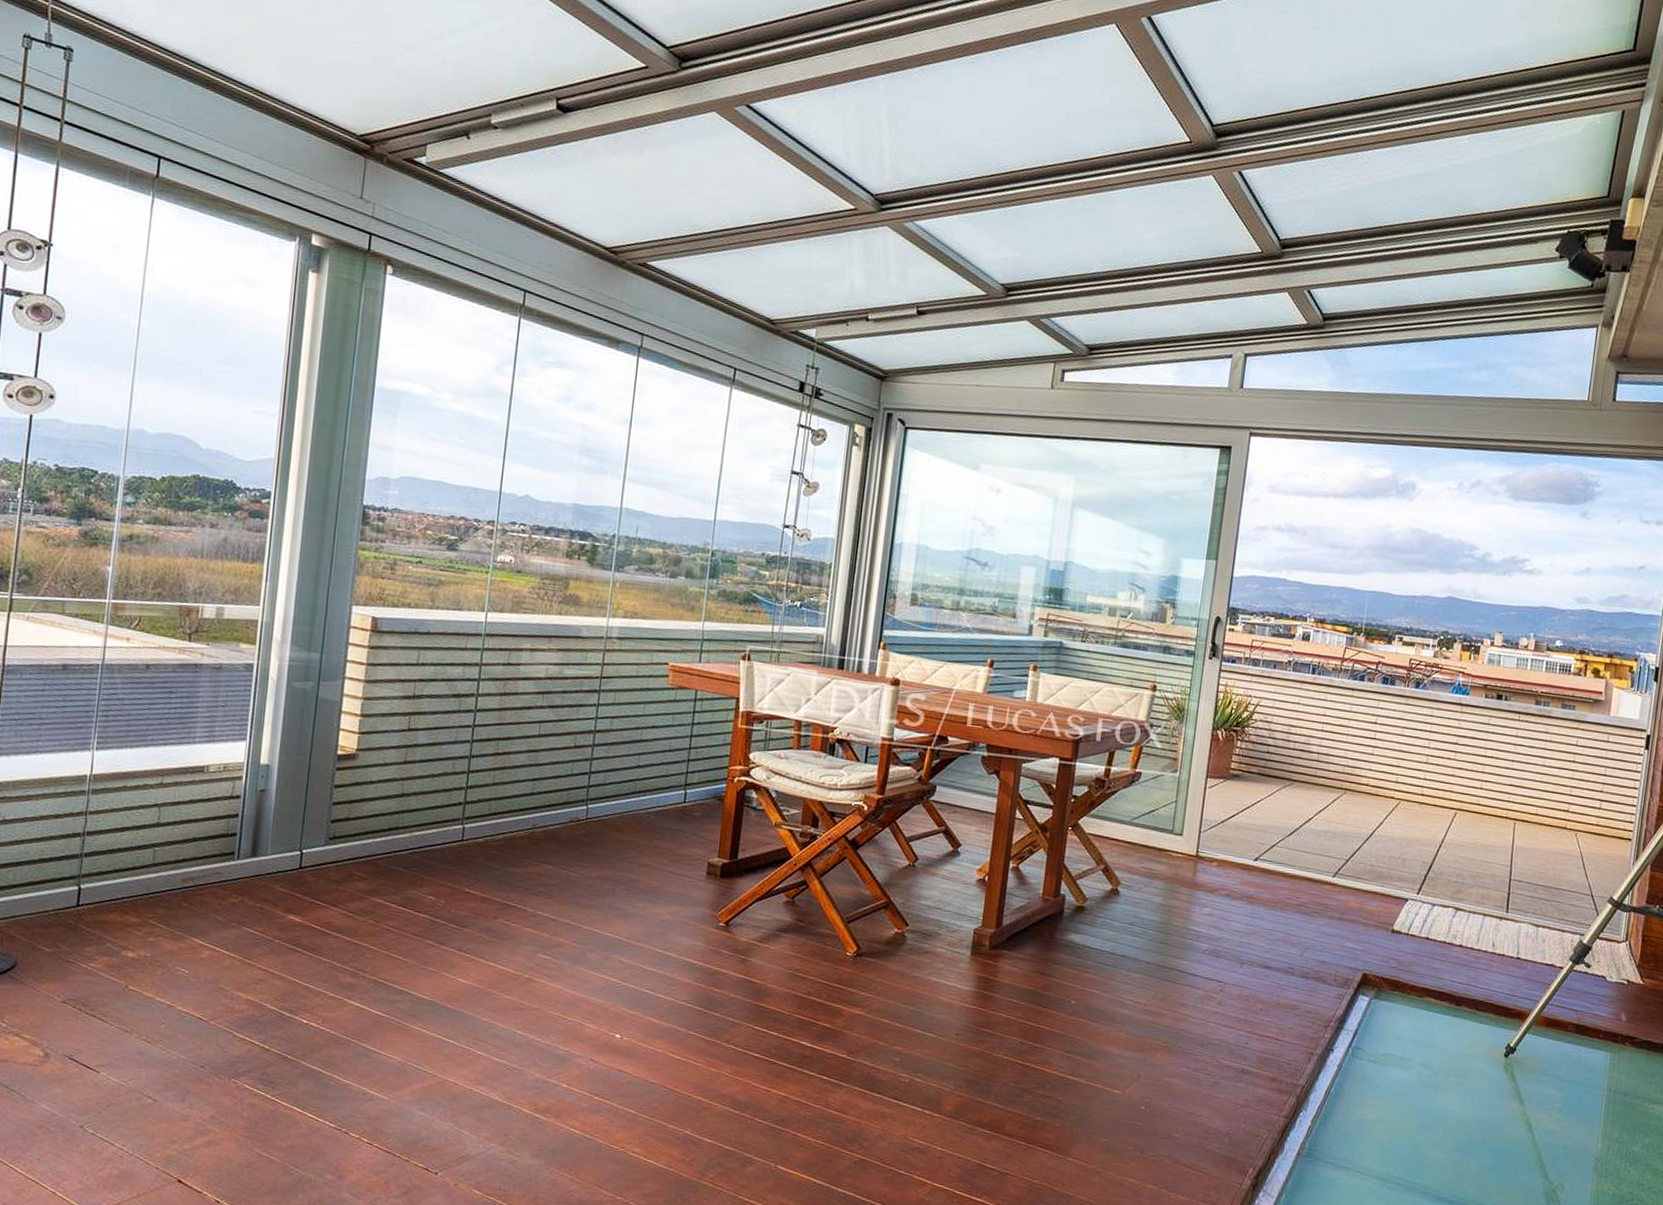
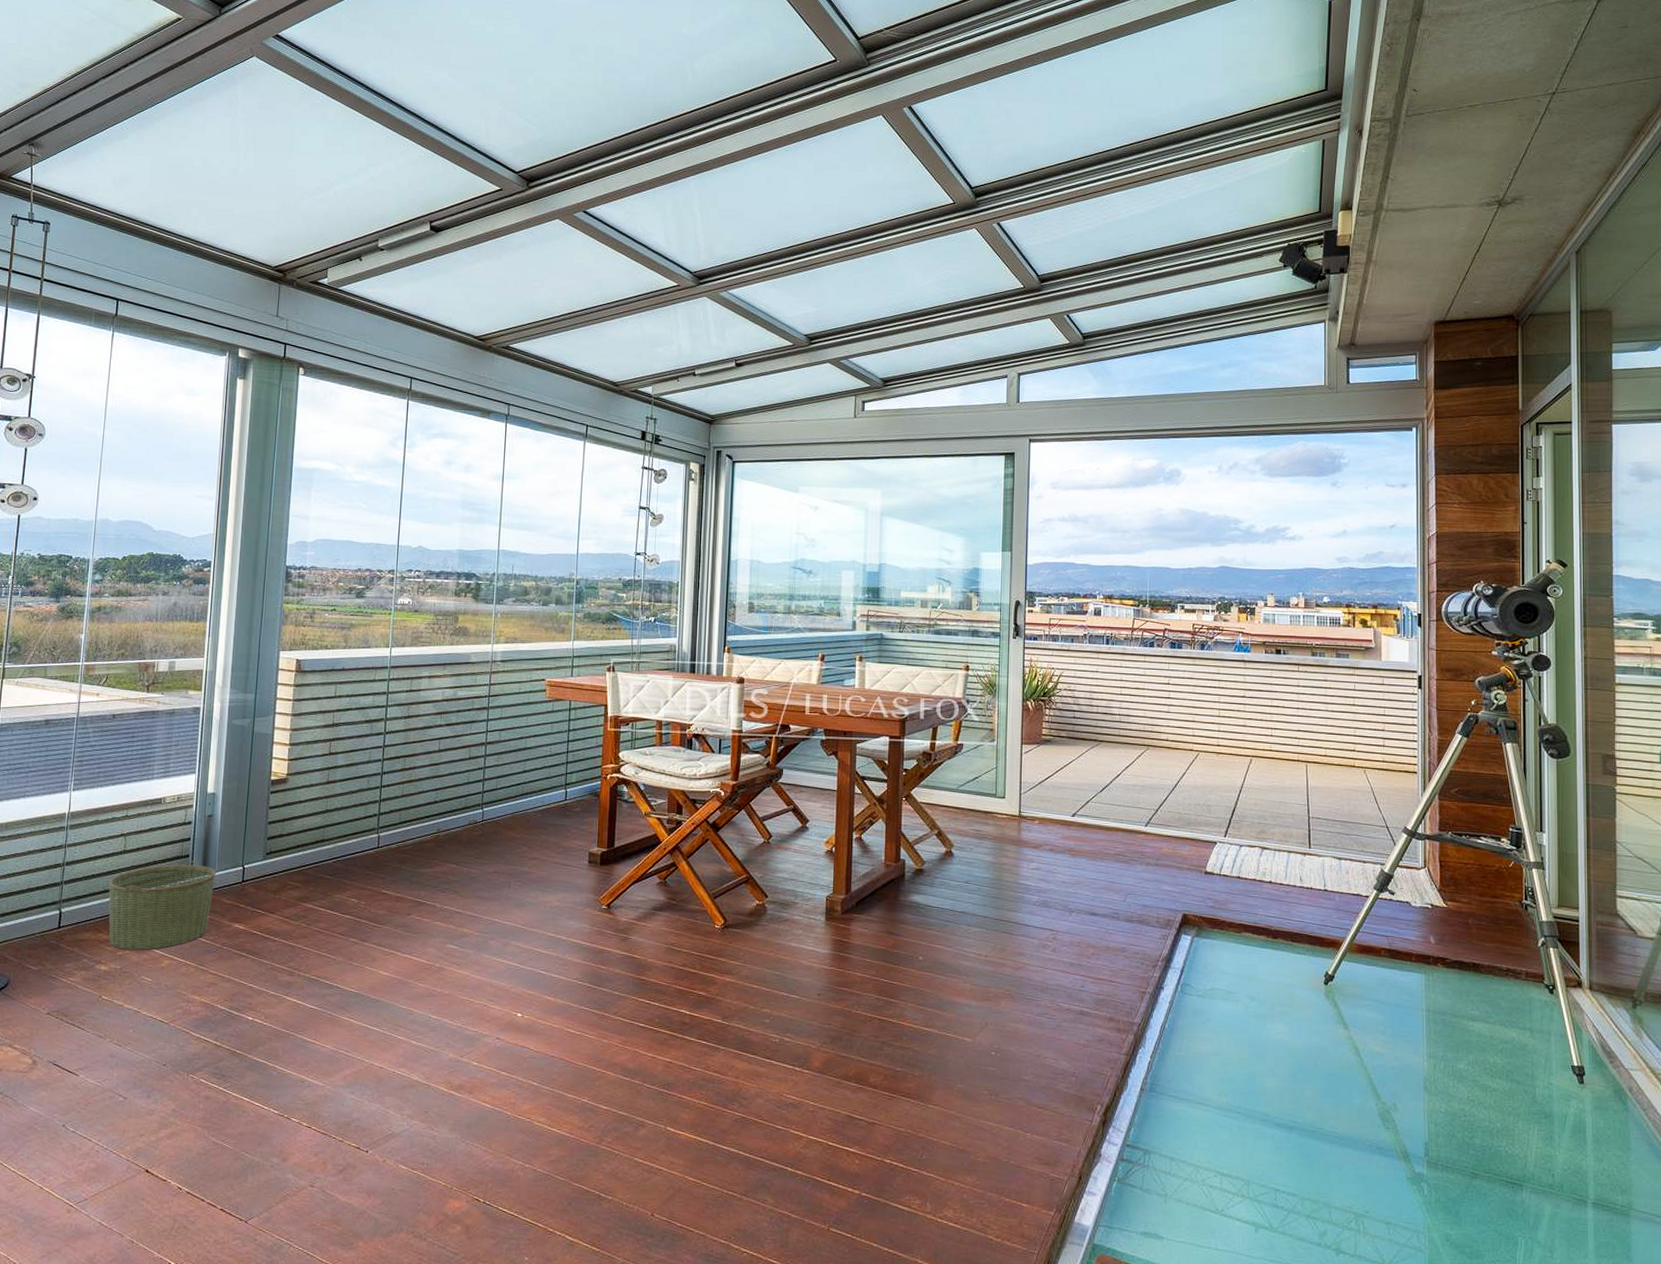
basket: none [137,840,269,938] -> present [108,860,216,950]

